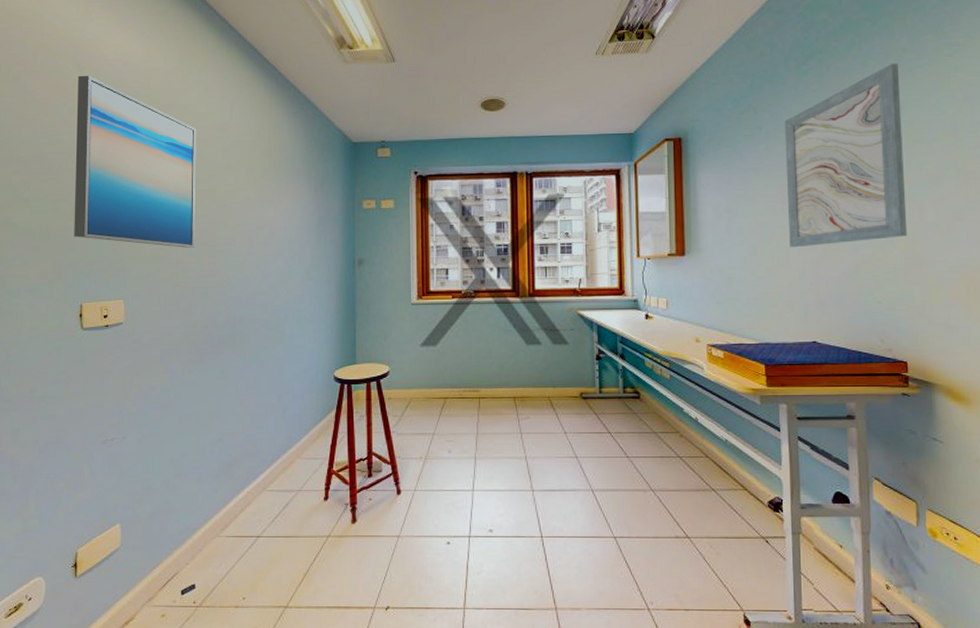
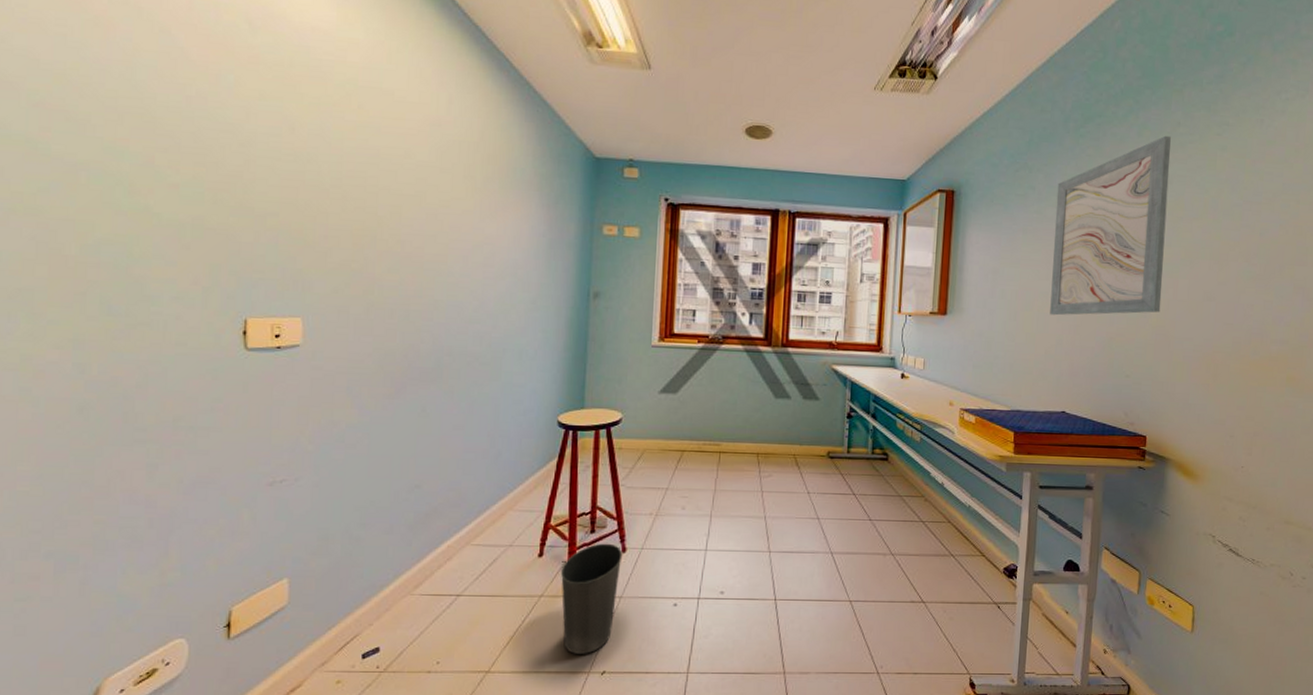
wall art: present [74,75,196,248] -> none [238,36,404,262]
waste basket: none [345,486,398,590] -> present [561,543,623,654]

